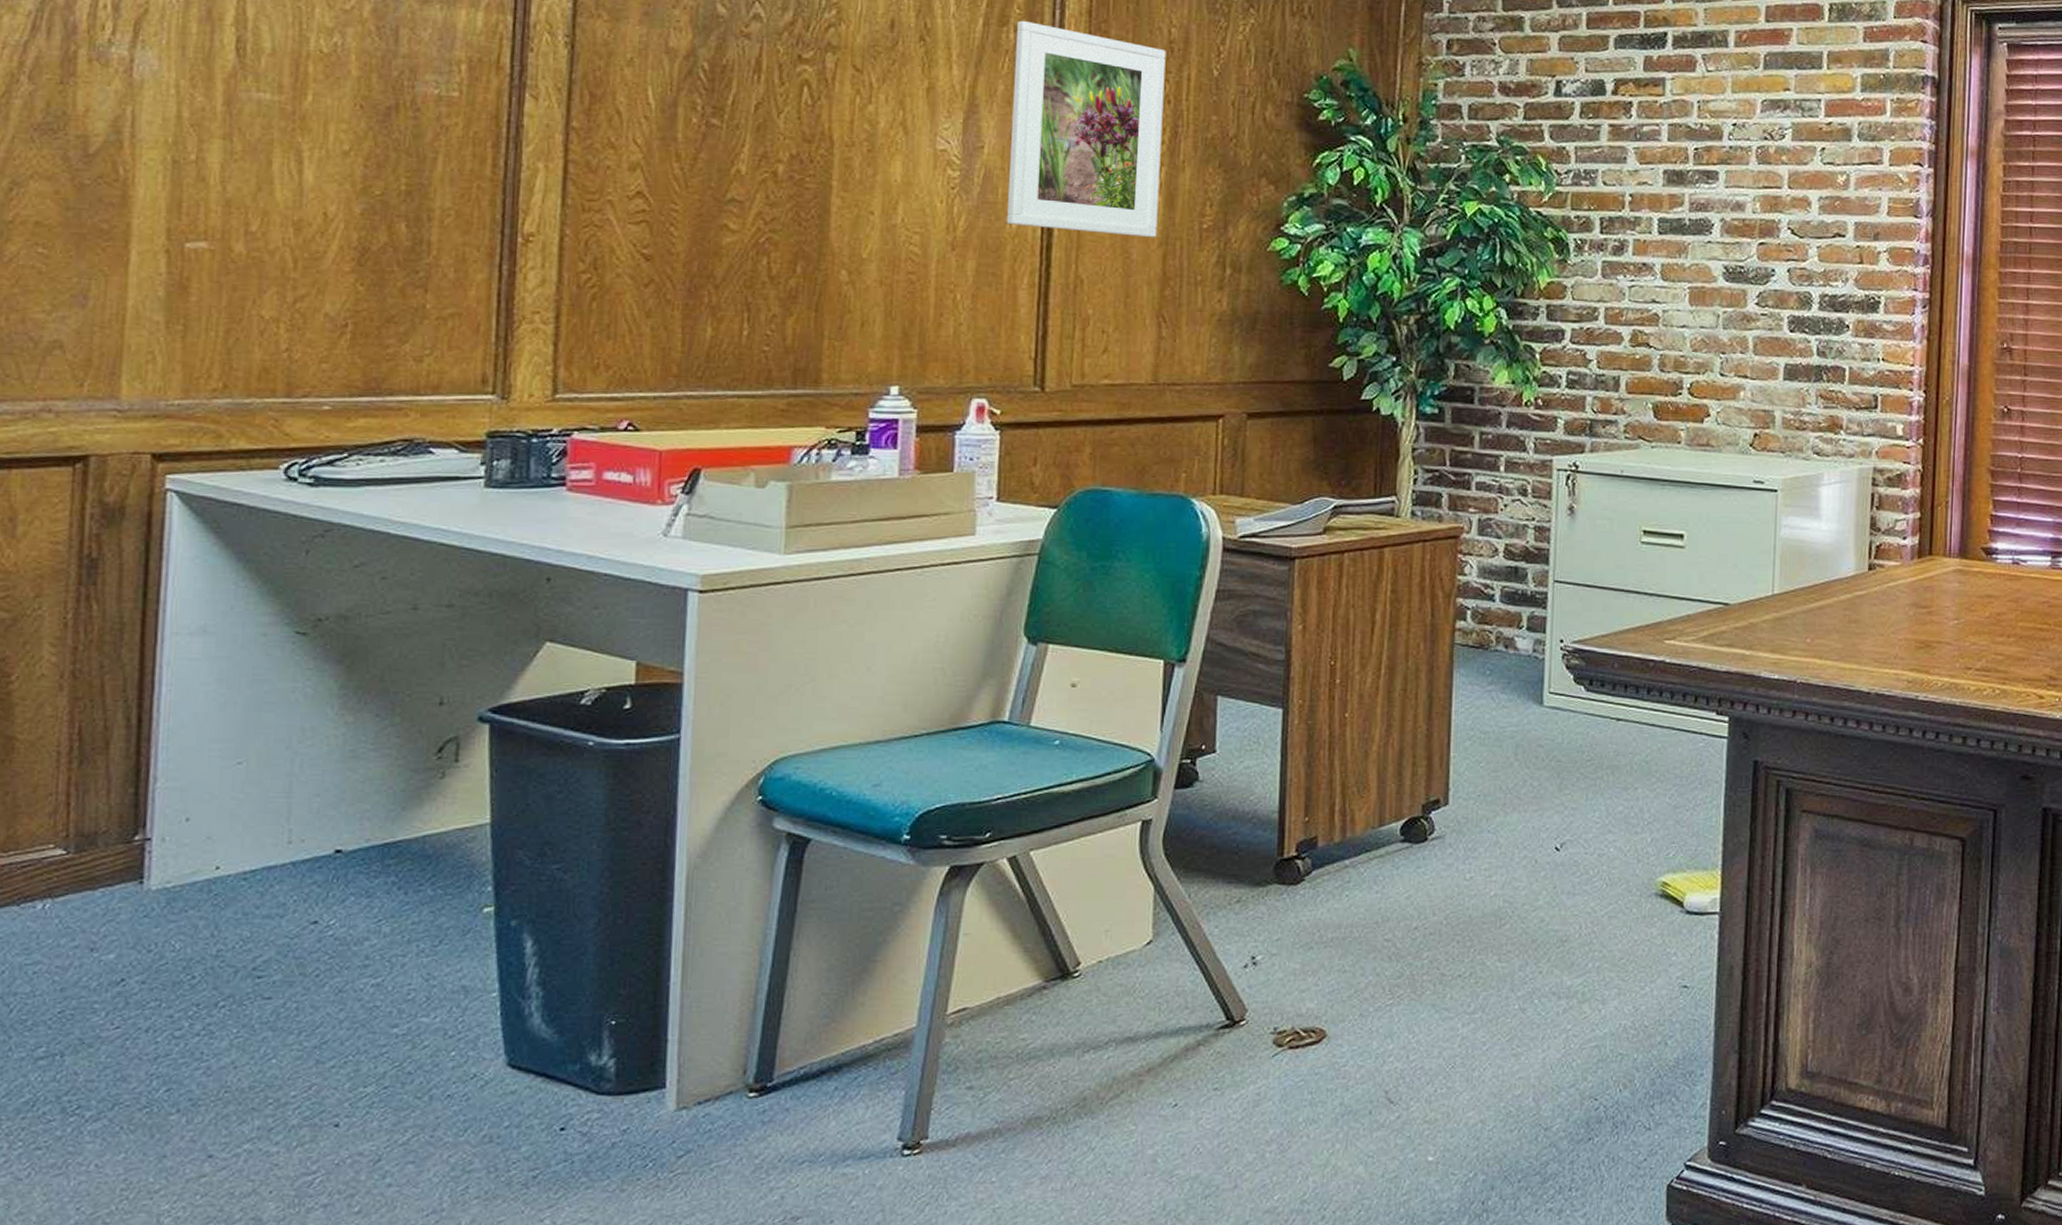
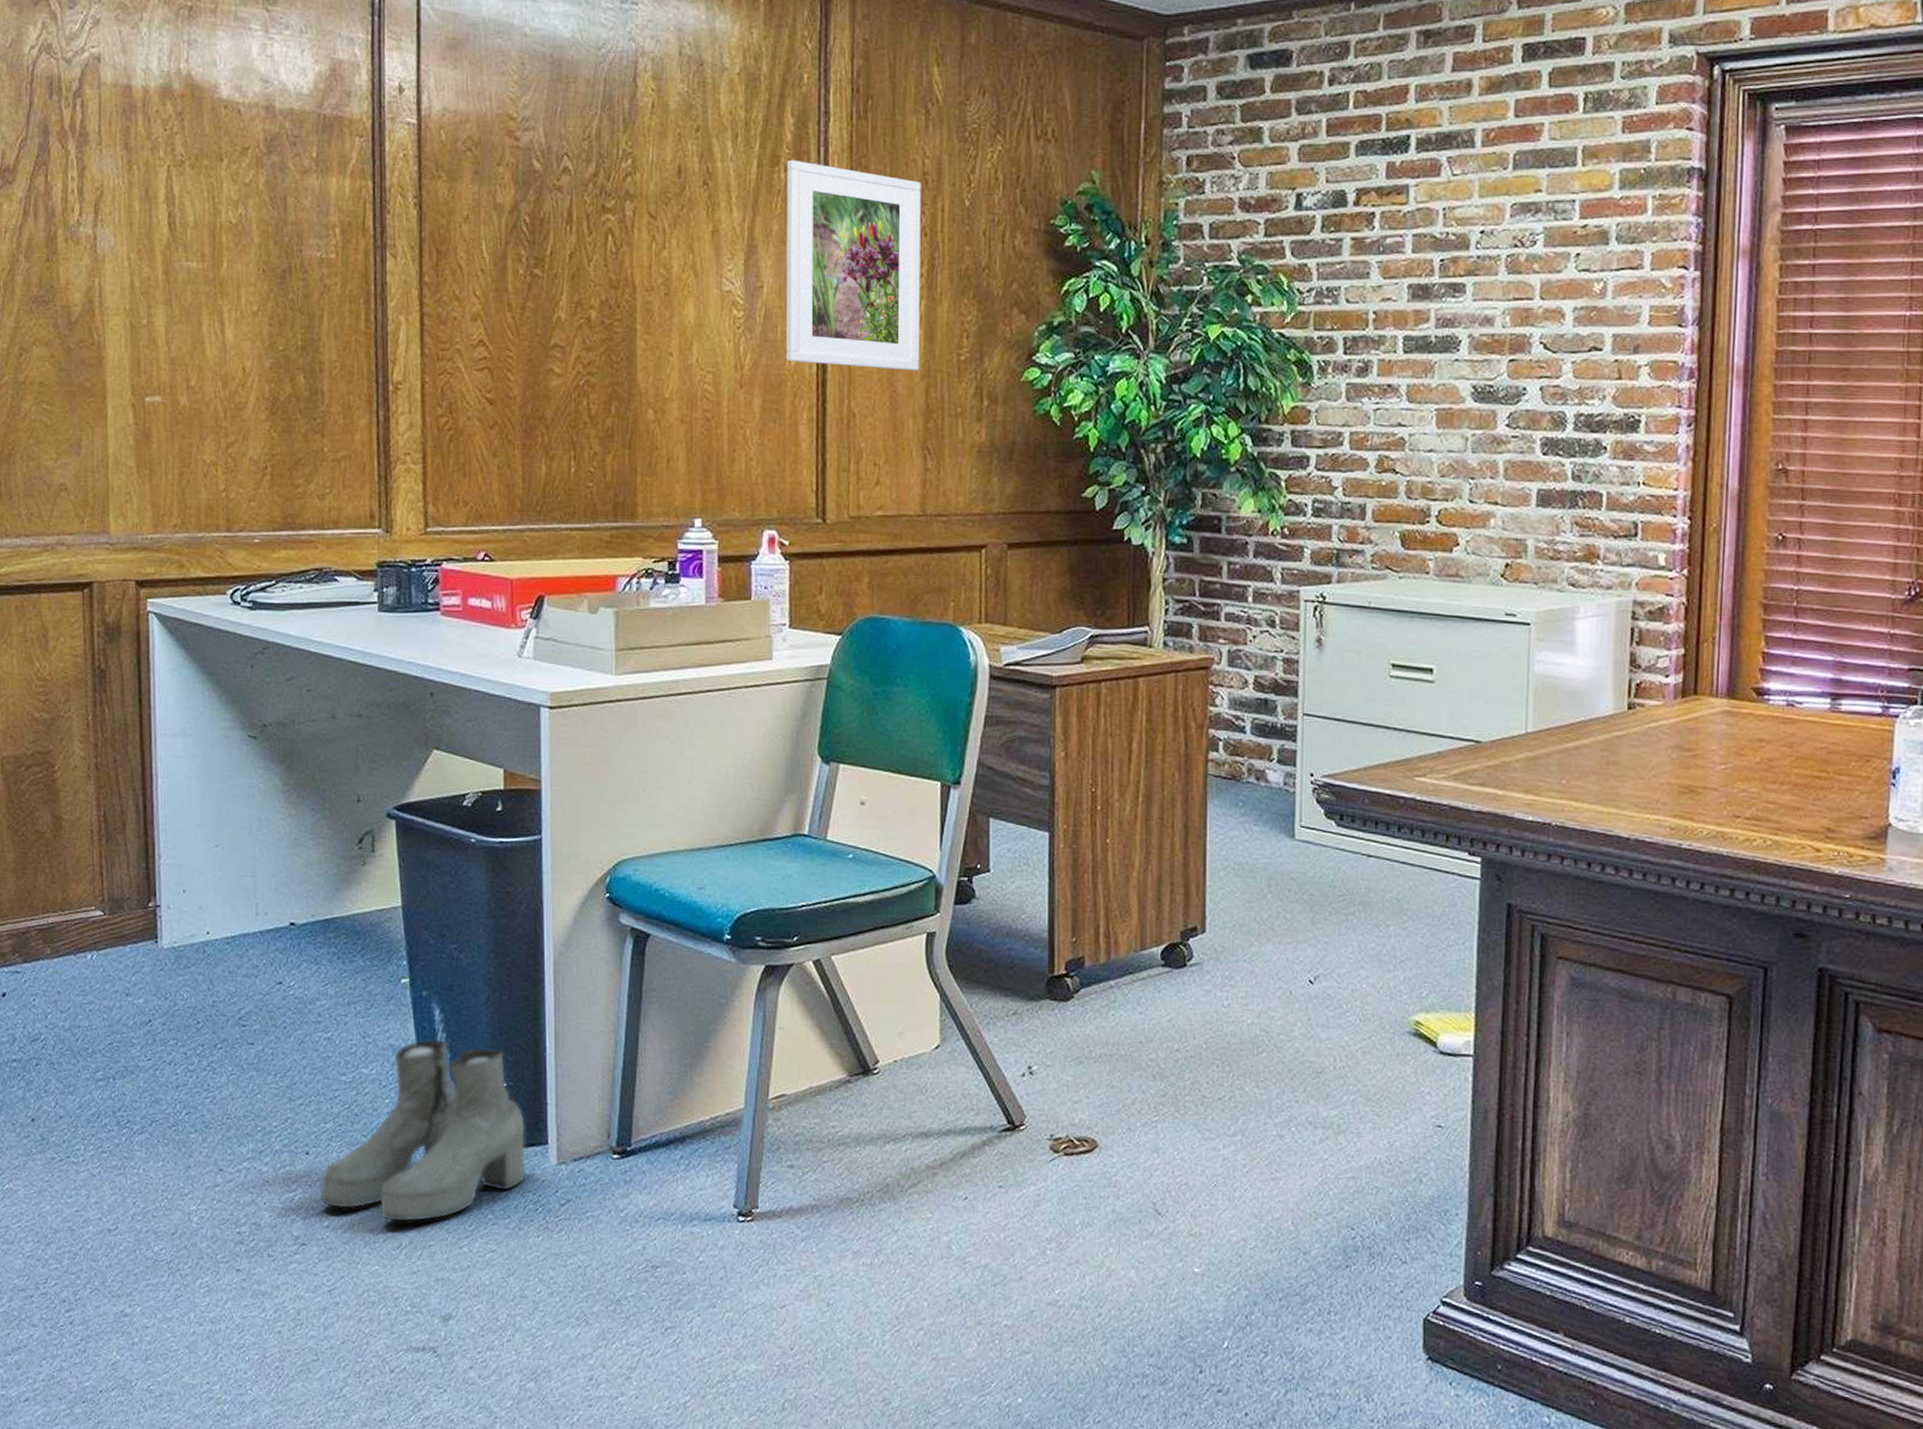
boots: none [350,974,638,1198] -> present [320,1038,526,1223]

